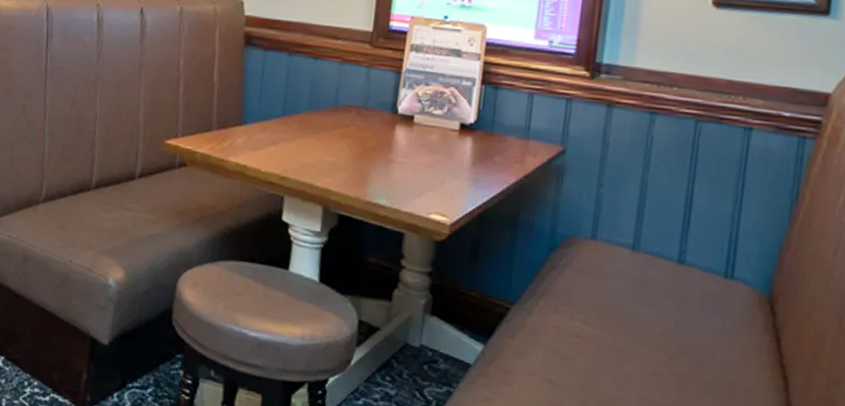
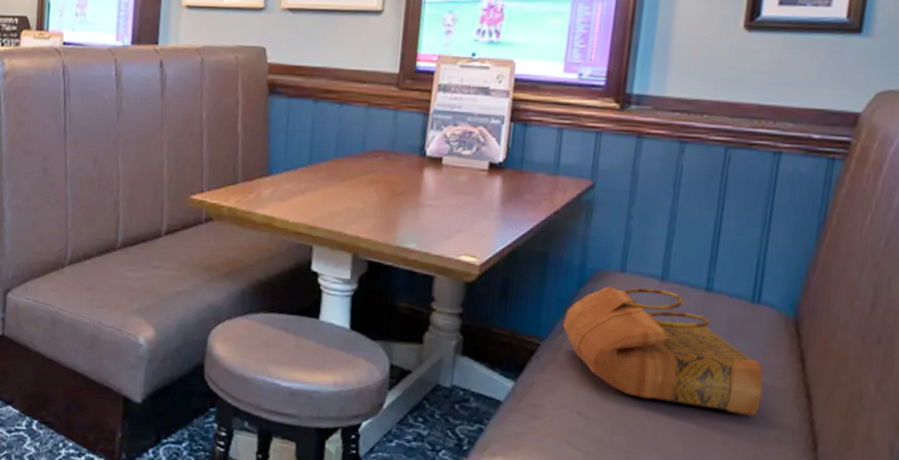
handbag: none [533,252,739,396] -> present [563,285,764,417]

